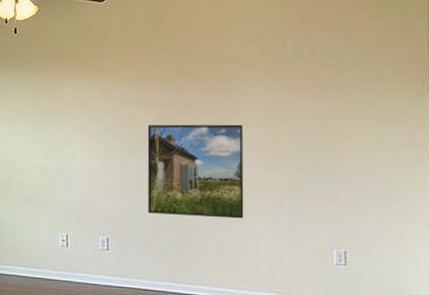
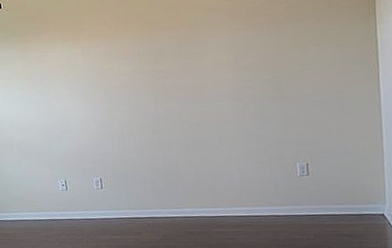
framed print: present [147,124,244,219] -> none [126,64,217,153]

